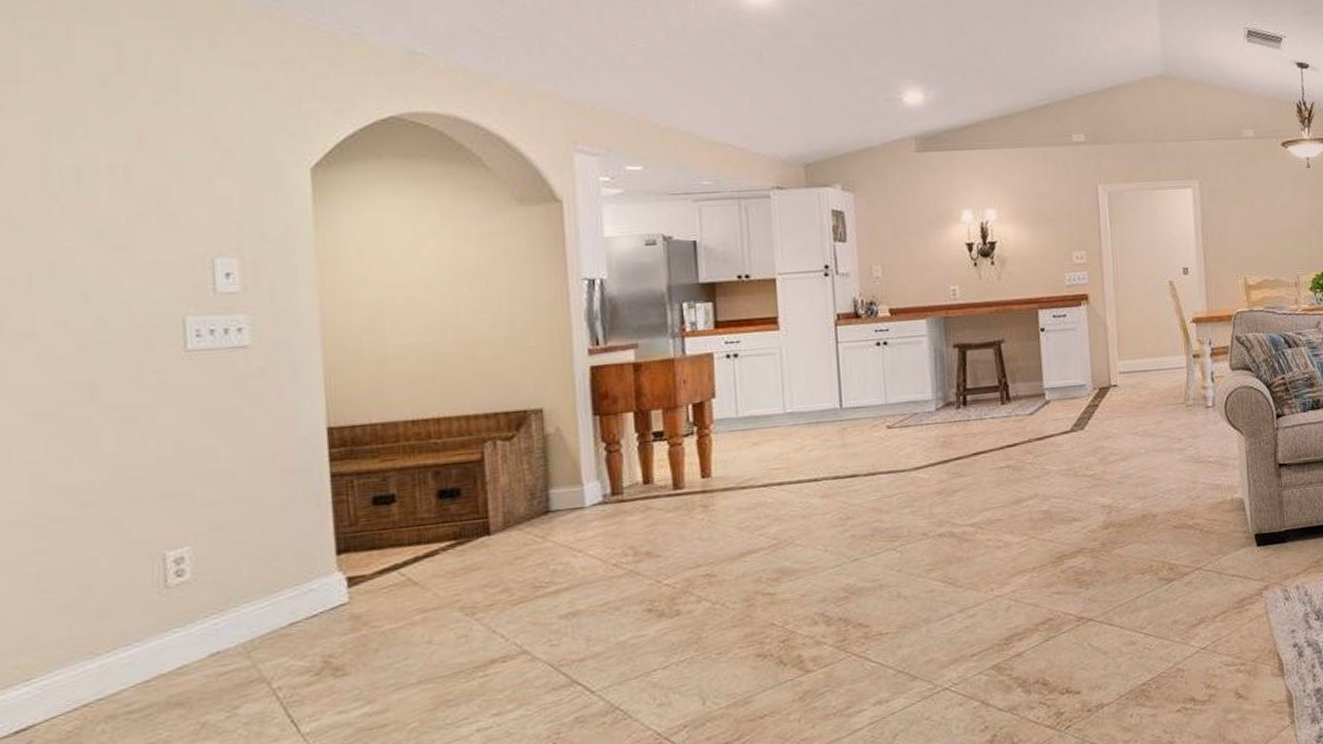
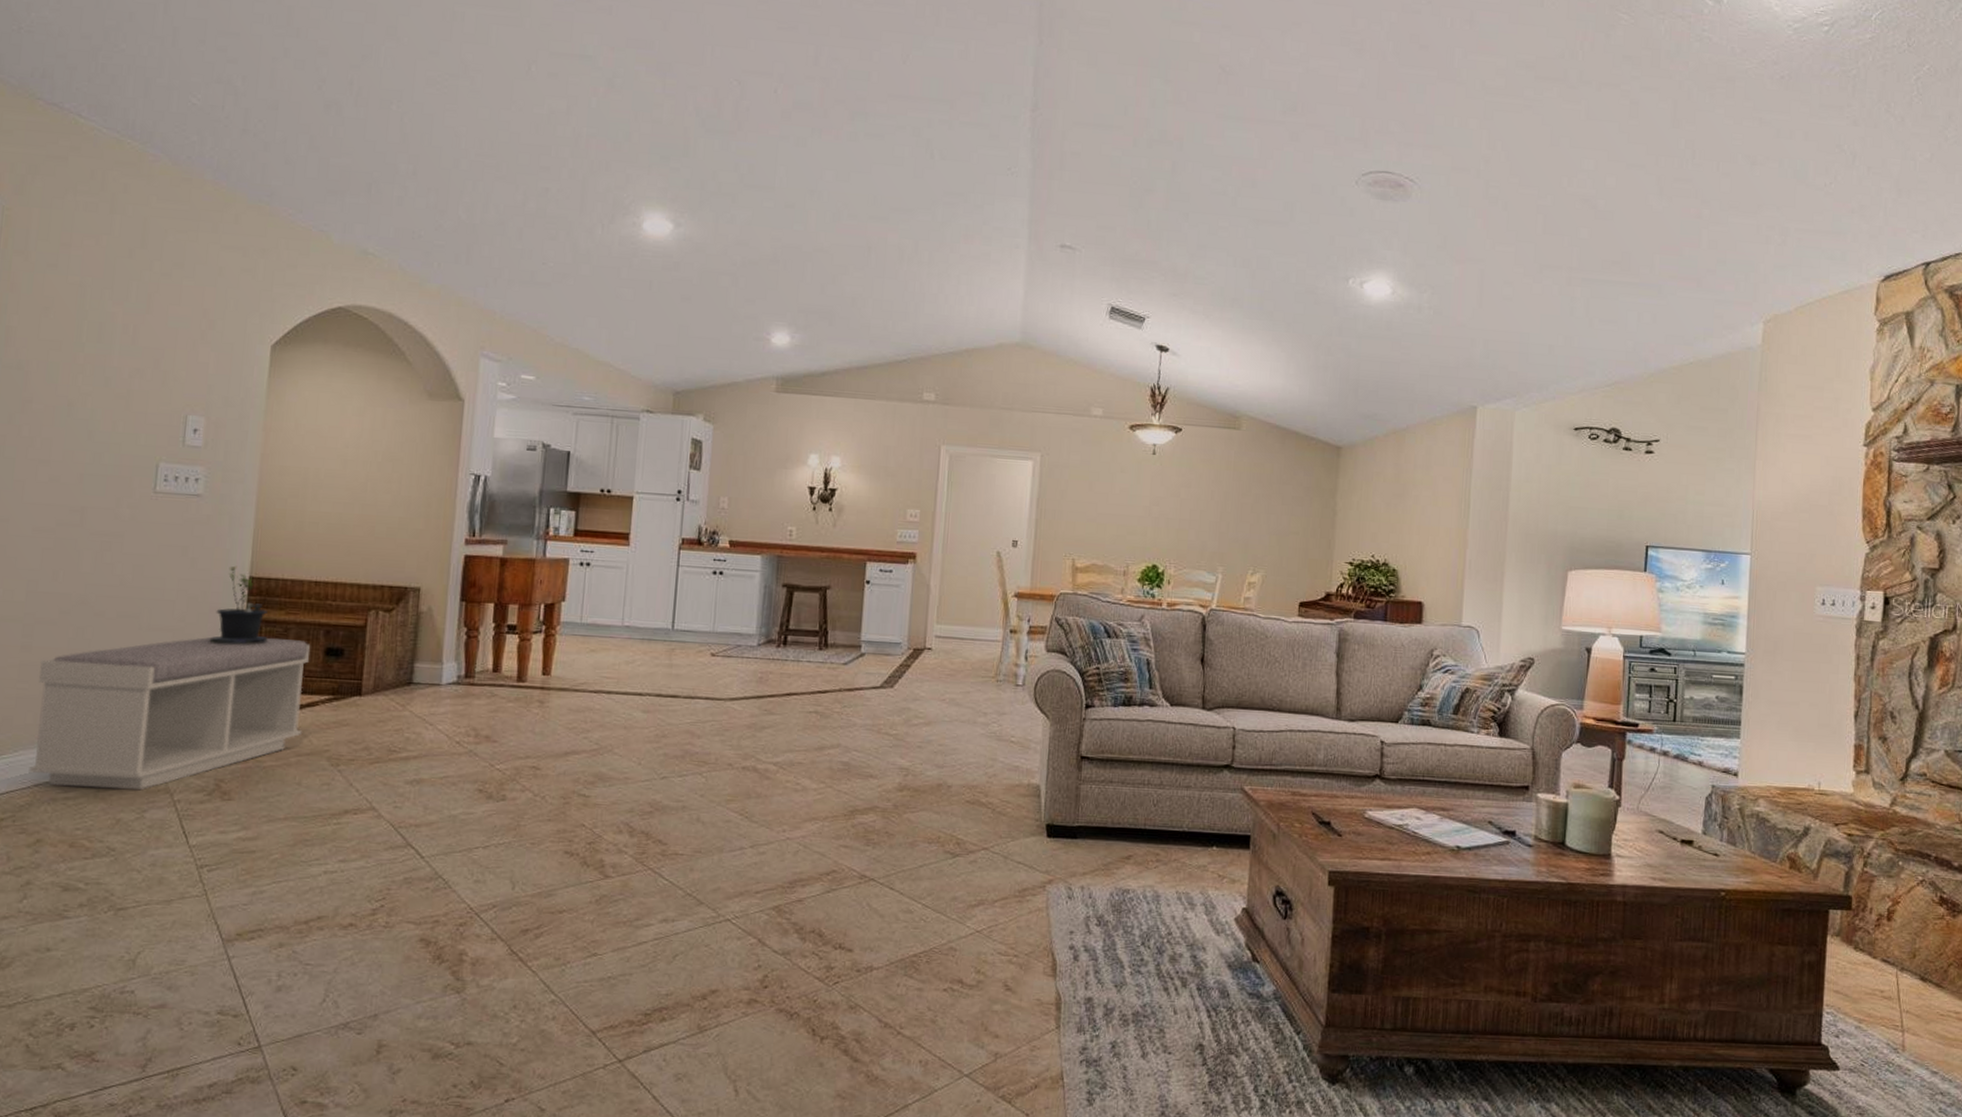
bench: none [64,487,423,701] -> present [29,637,311,789]
potted plant: none [287,418,363,509] -> present [209,565,268,645]

